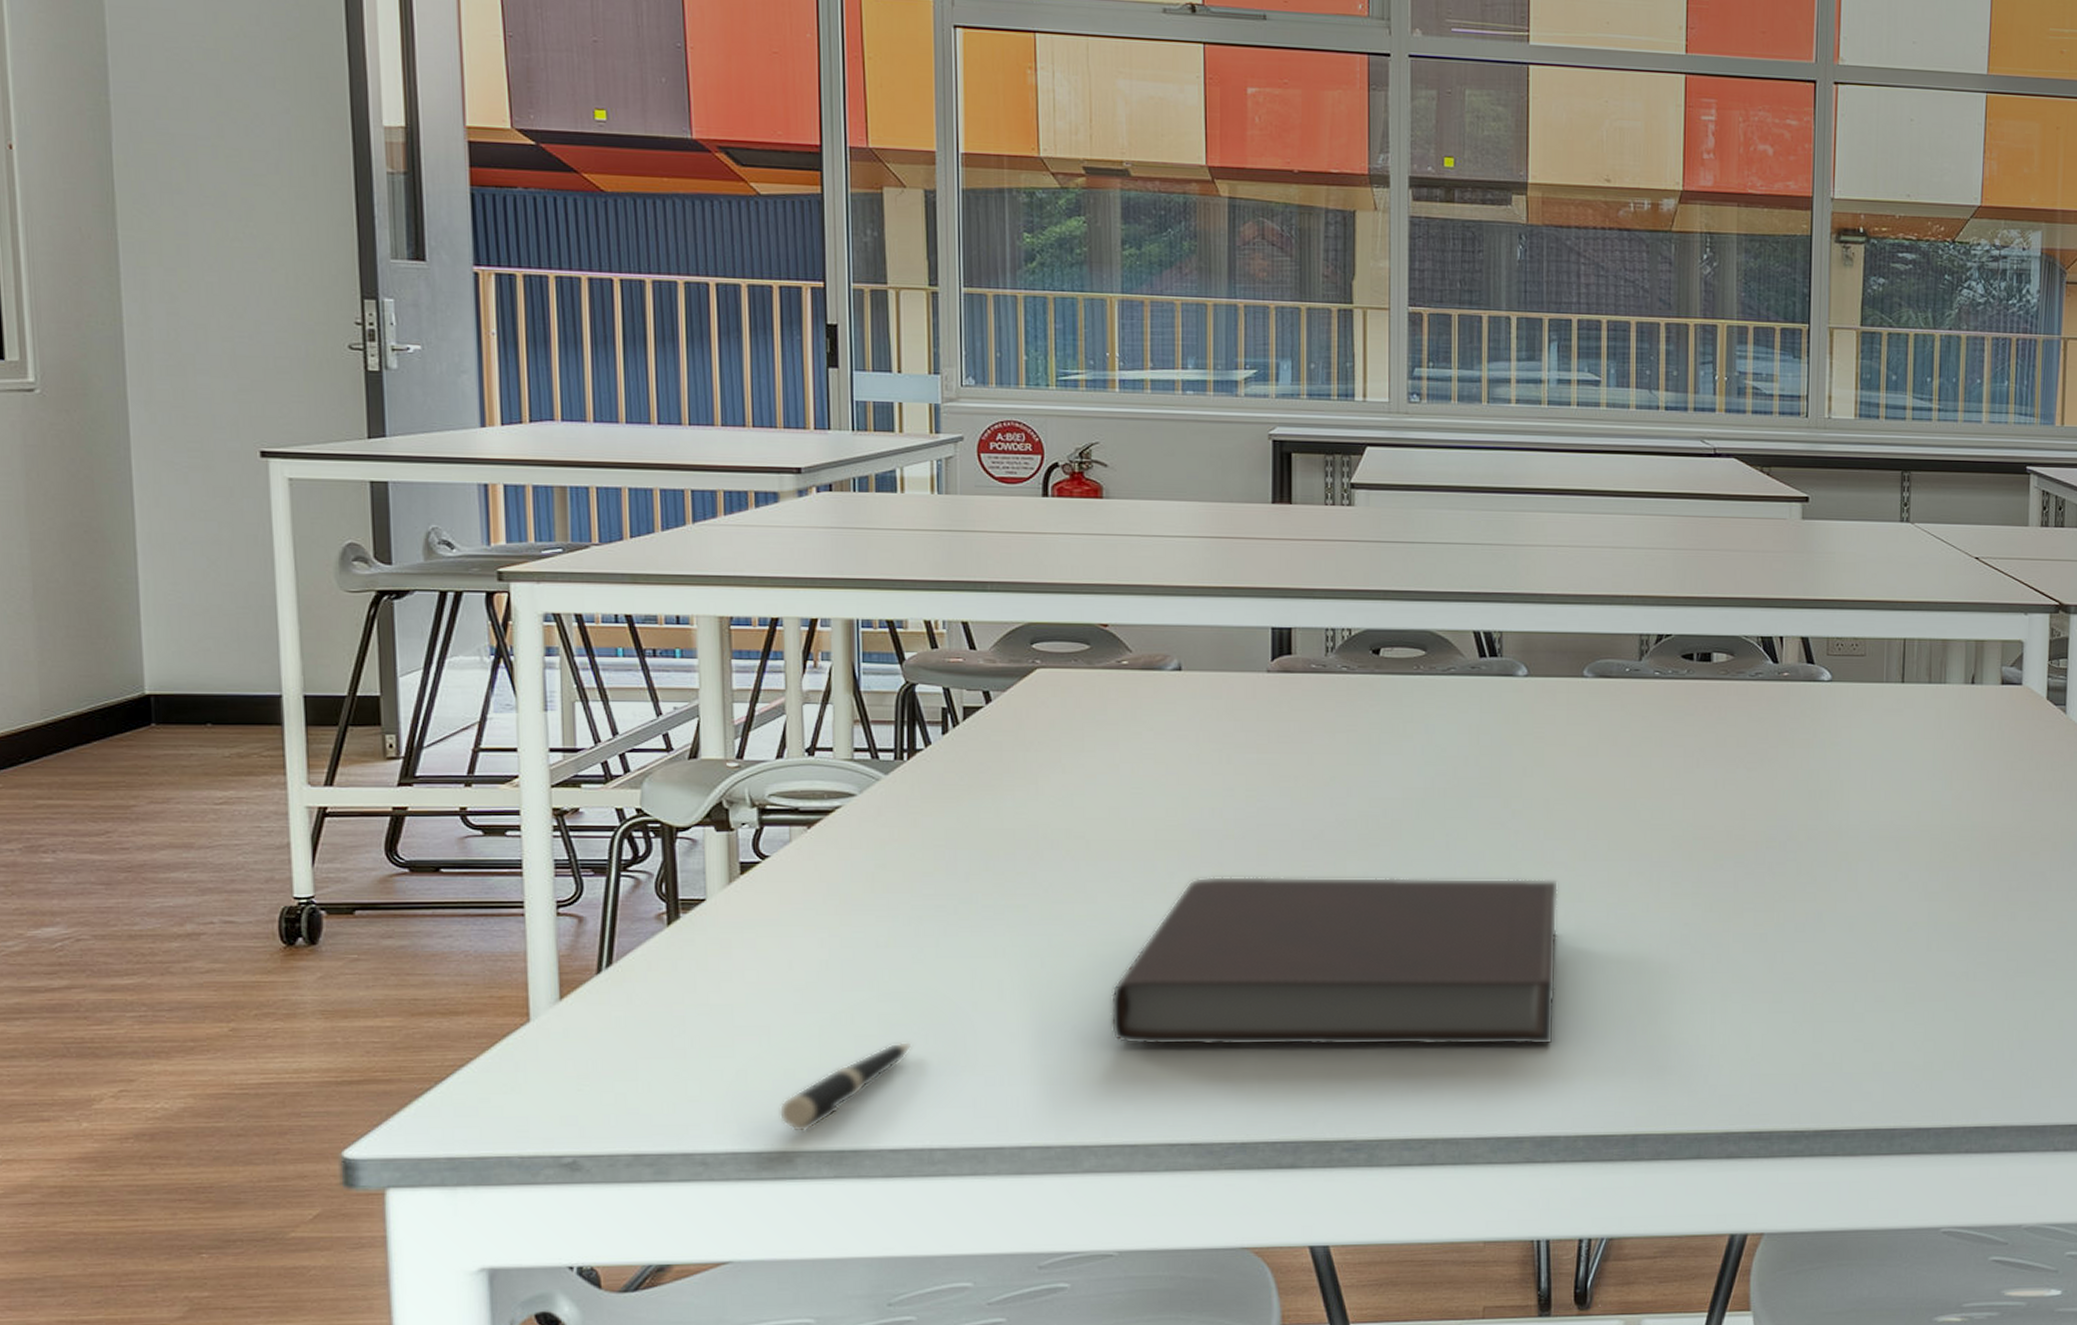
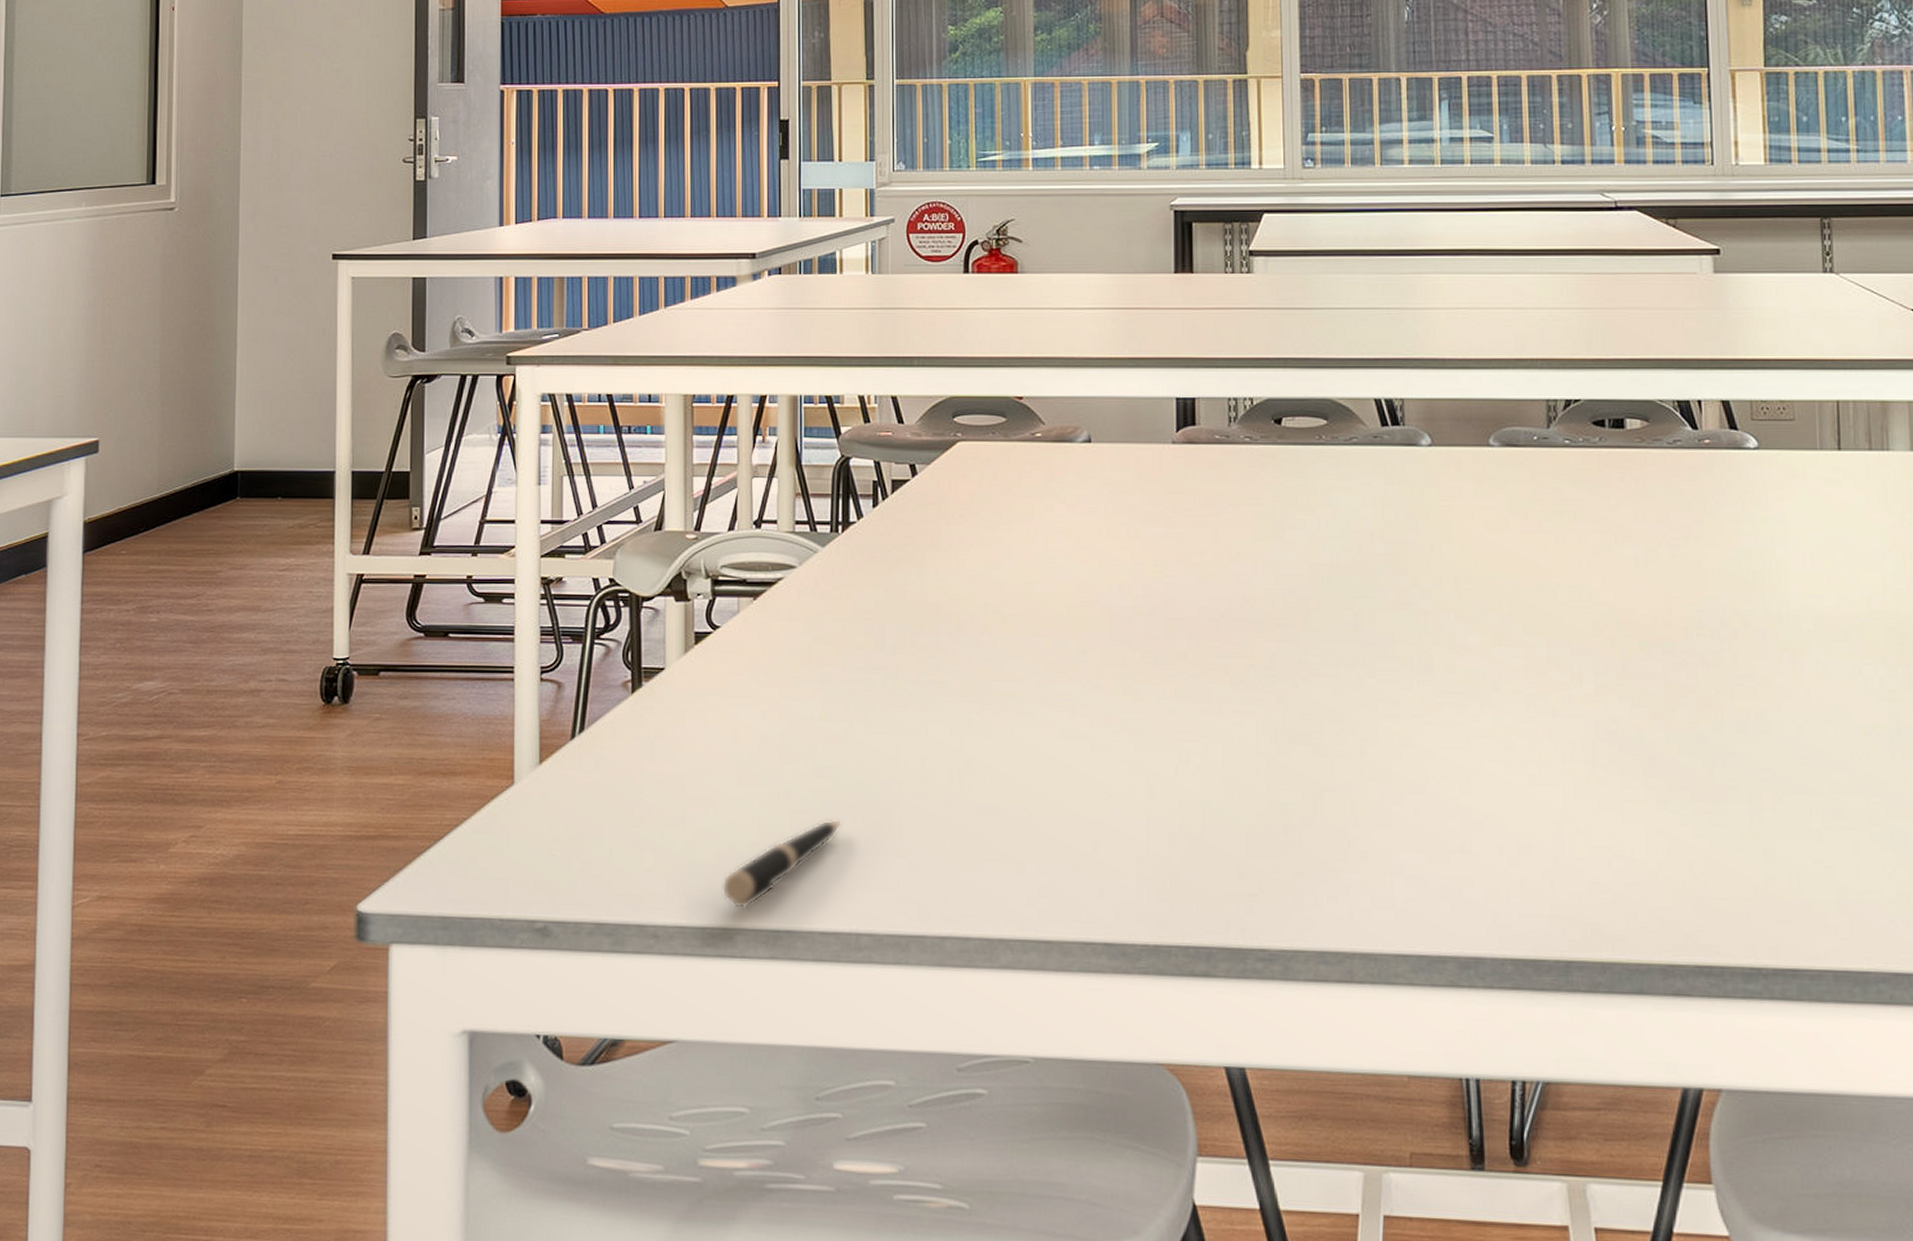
notebook: present [1110,876,1559,1046] -> none [1026,655,1475,853]

